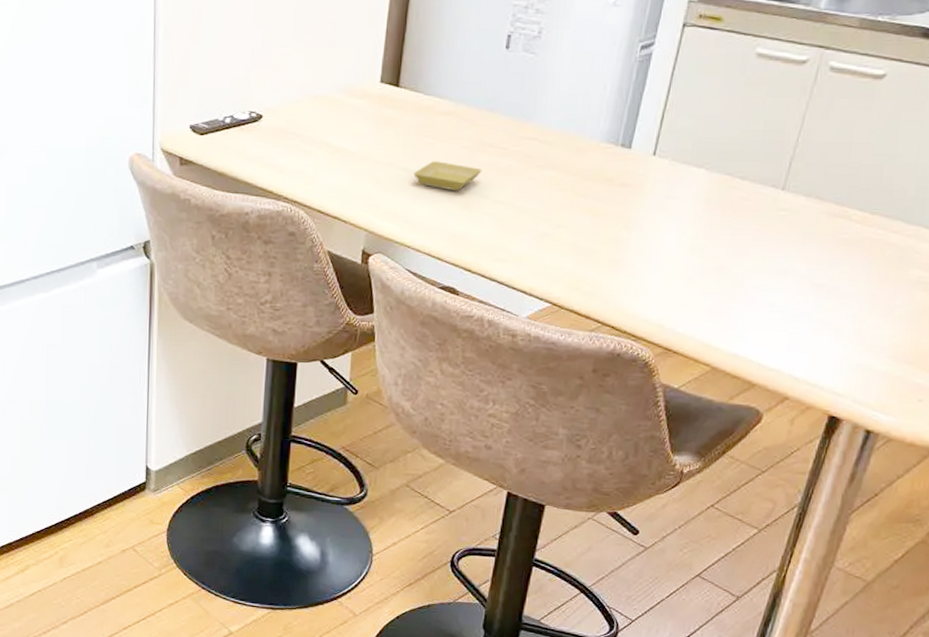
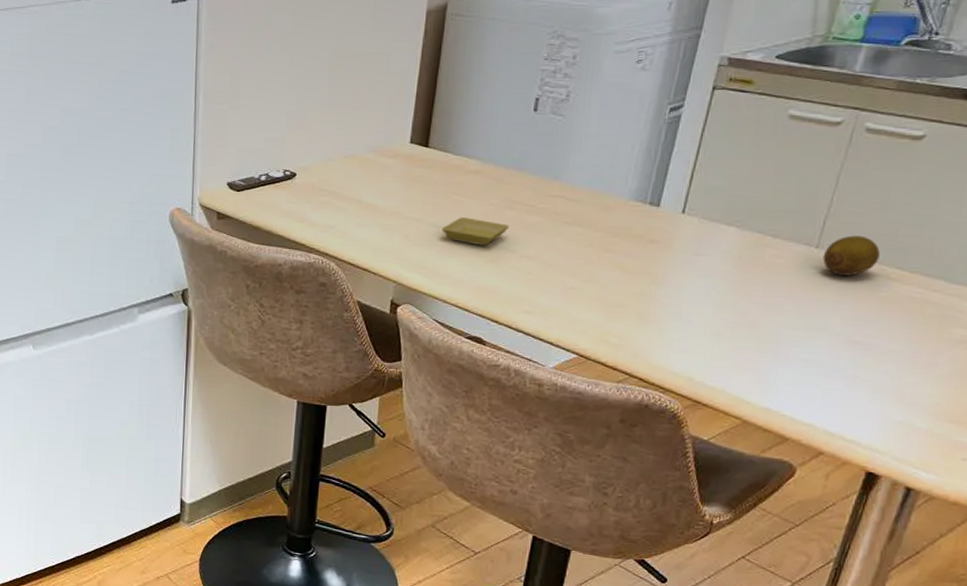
fruit: none [788,177,843,218] -> present [822,235,880,276]

